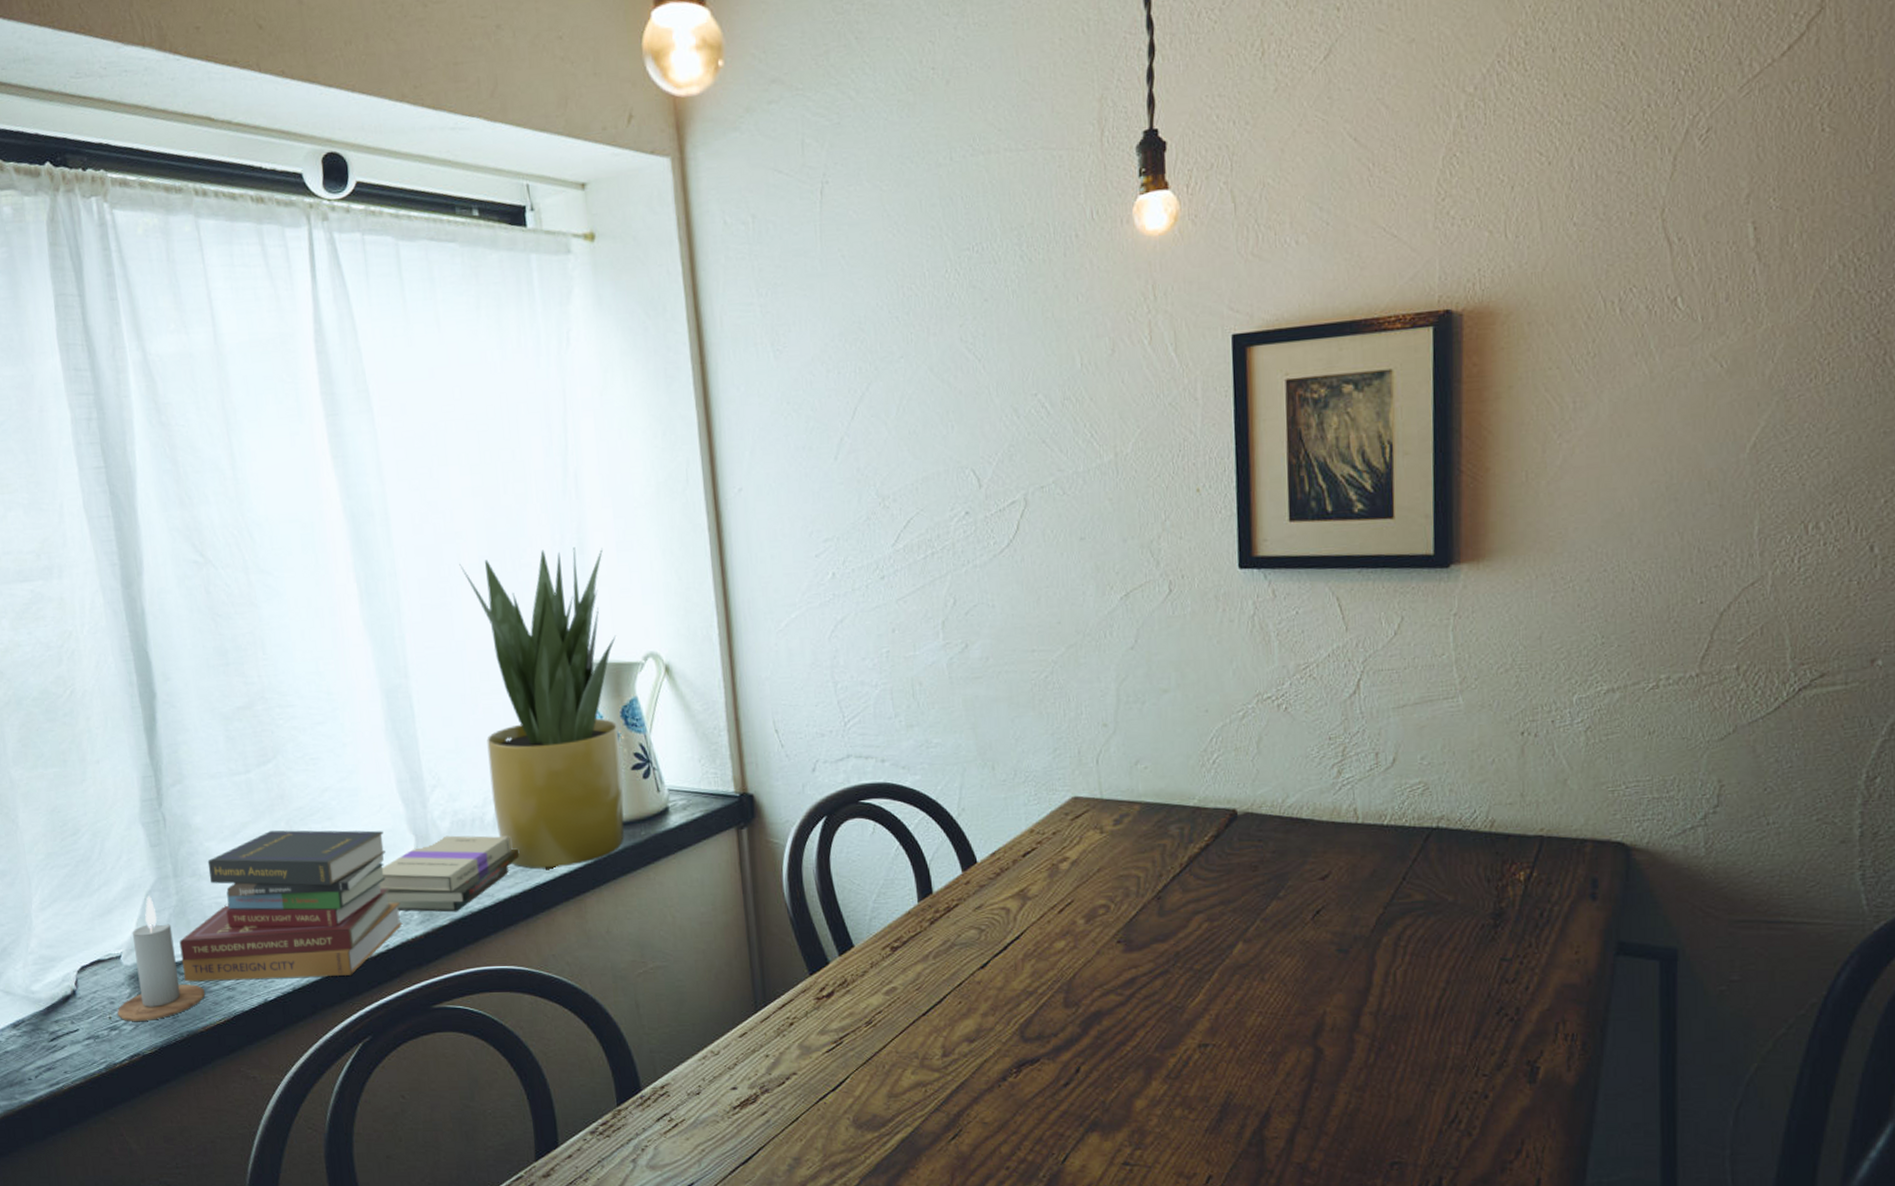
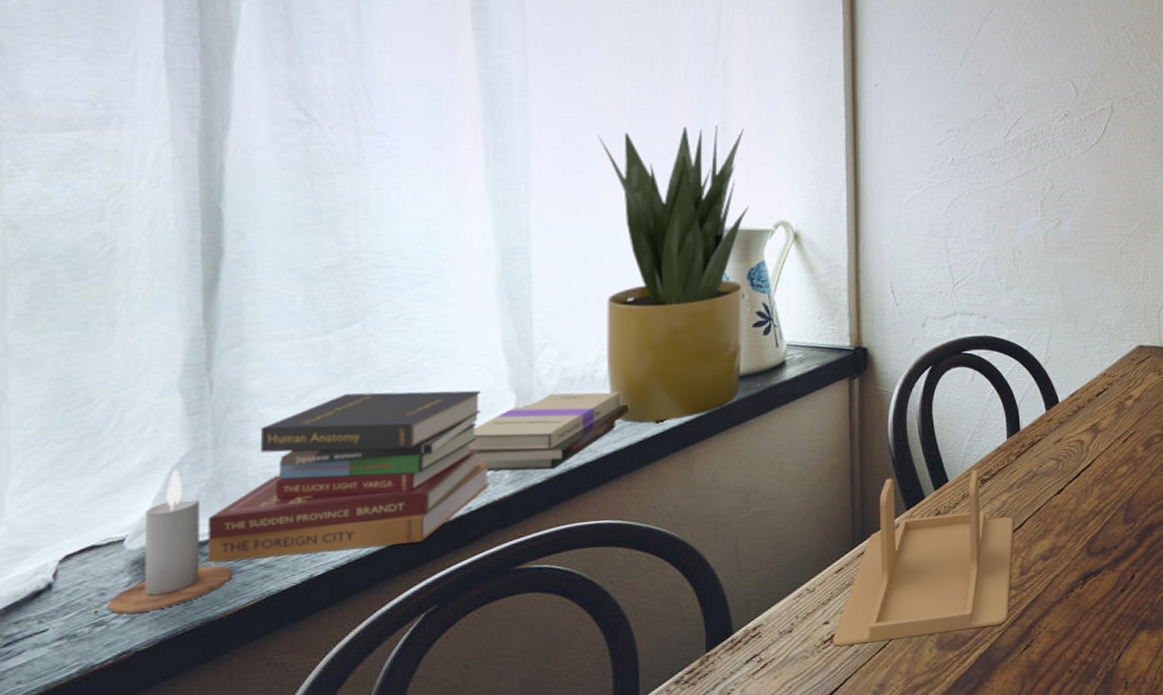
napkin holder: none [741,934,933,1114] -> present [832,469,1015,647]

